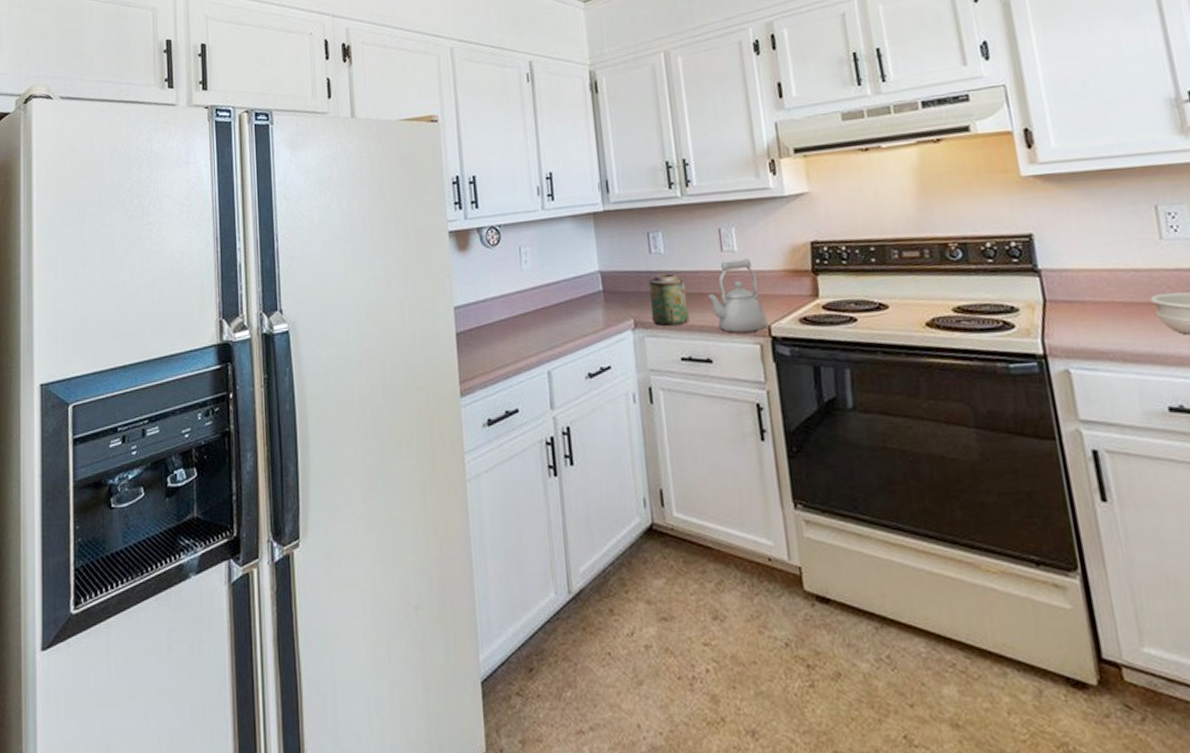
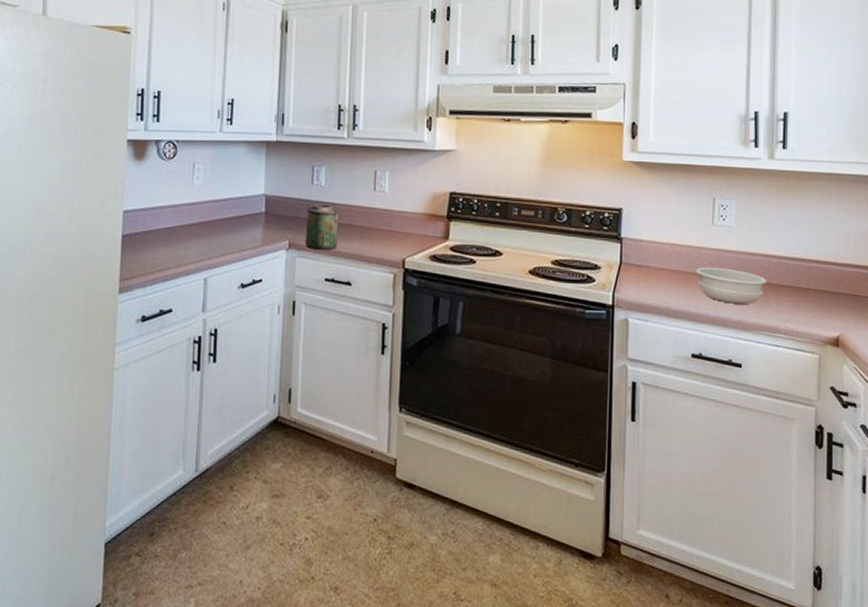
kettle: present [708,258,769,333] -> none [357,199,404,263]

